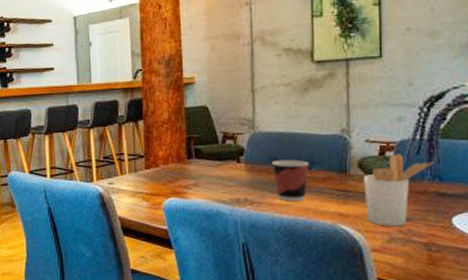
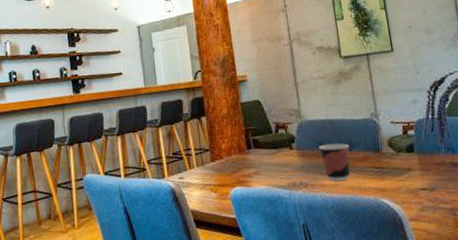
utensil holder: present [363,153,433,227] -> none [393,131,445,197]

